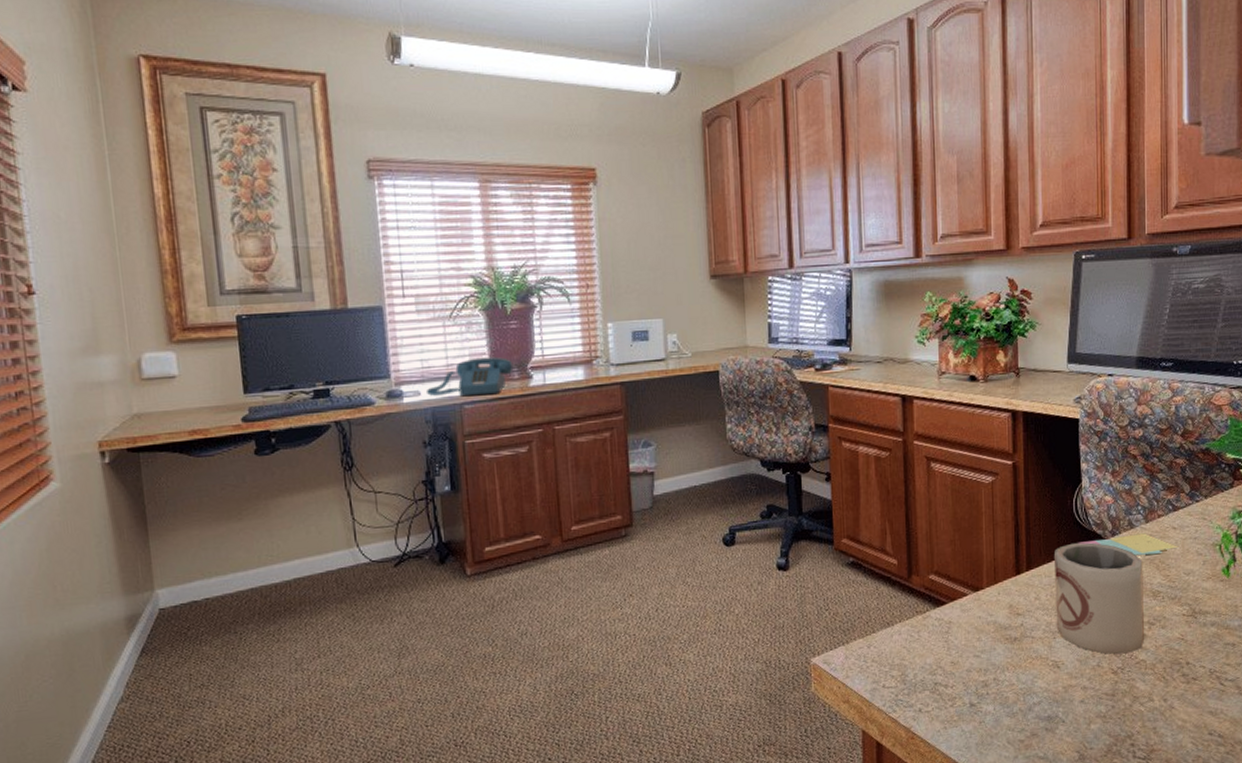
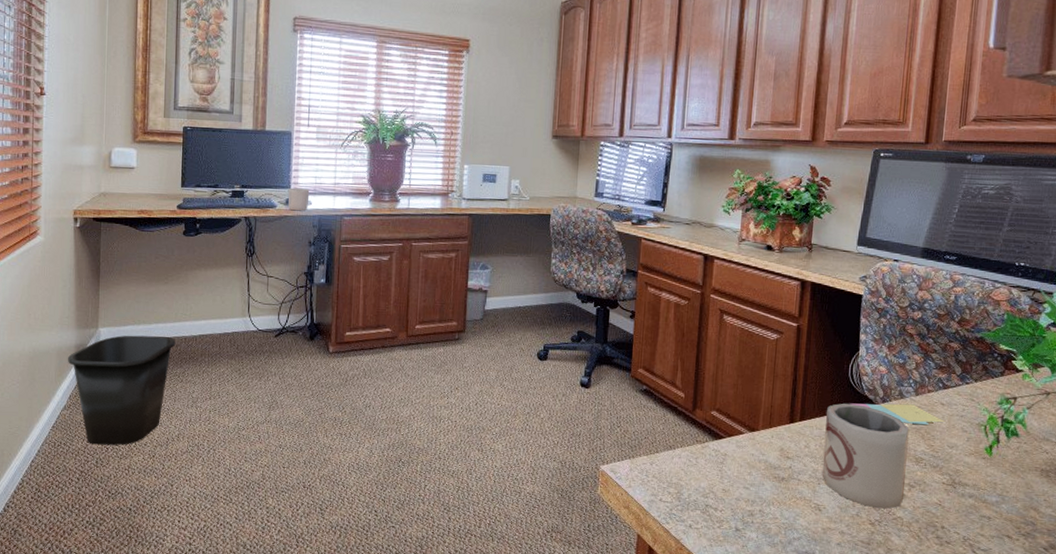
waste bin: none [117,587,264,740] -> present [68,335,176,445]
mug: none [387,375,417,406] -> present [287,188,310,211]
telephone: present [425,356,512,397] -> none [315,180,385,211]

